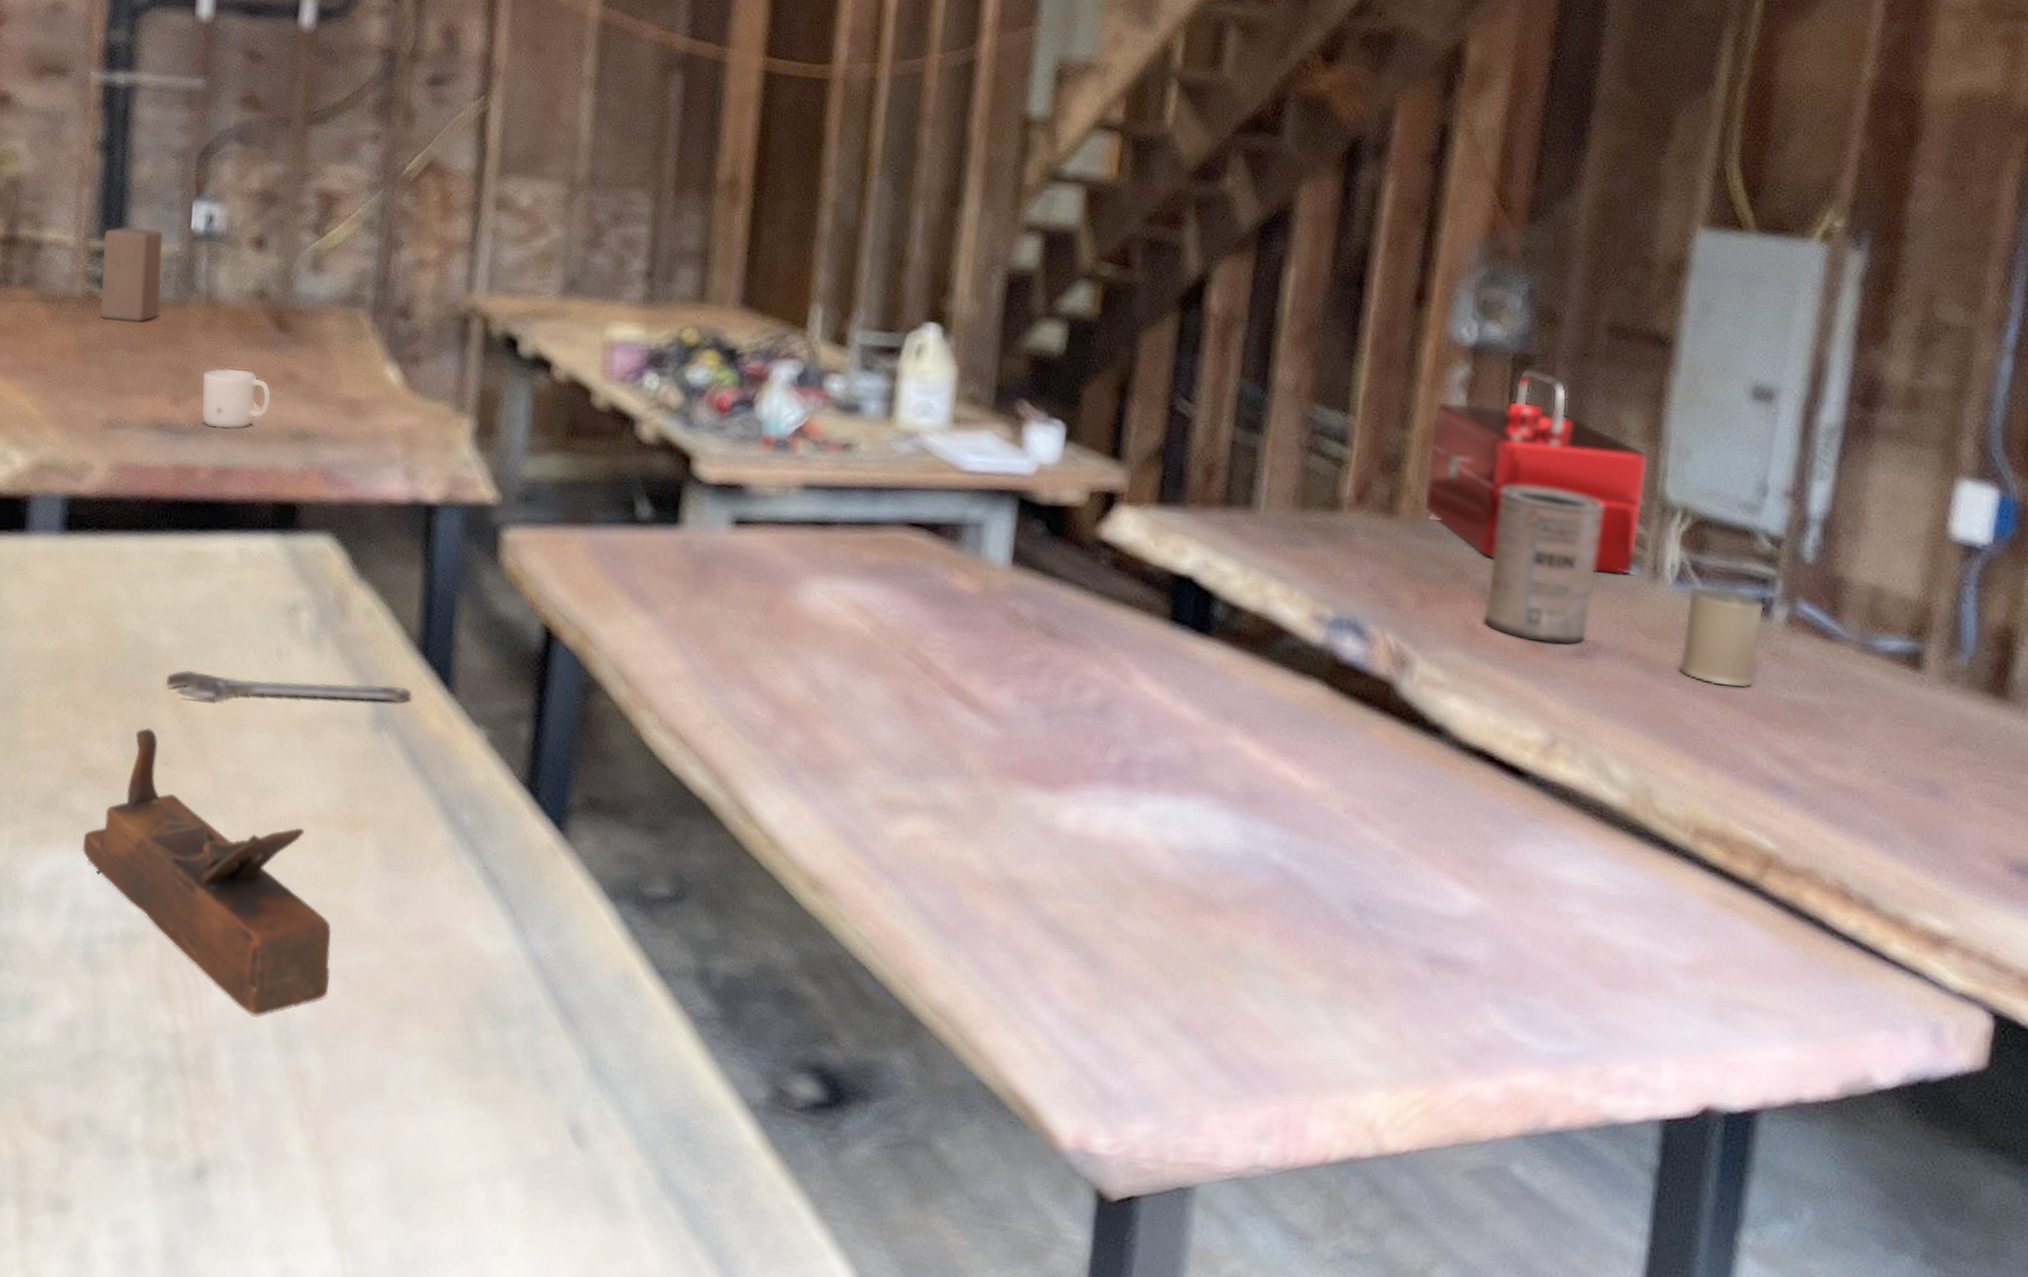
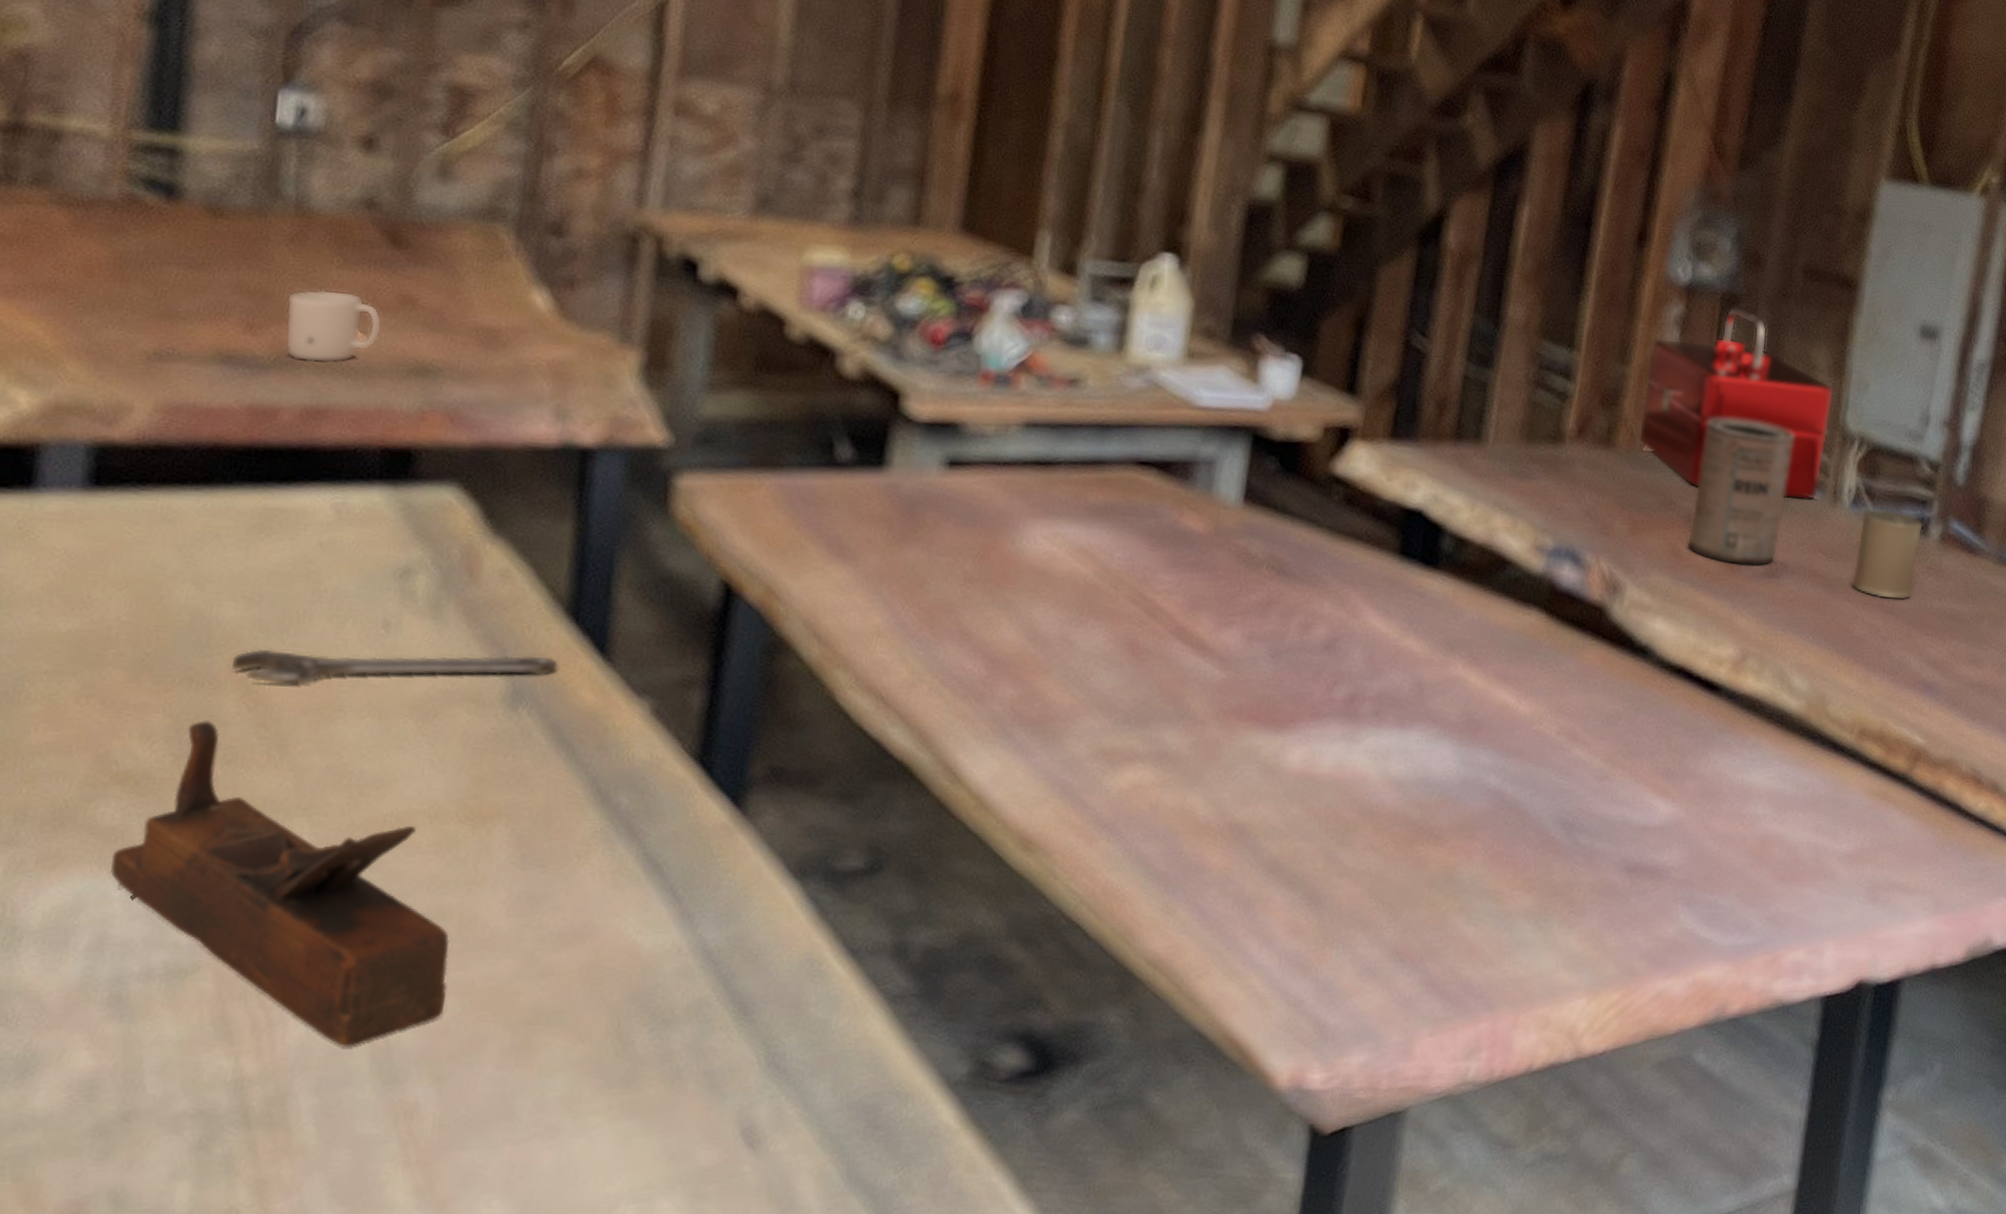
wooden block: present [99,226,164,323] -> none [144,116,237,234]

